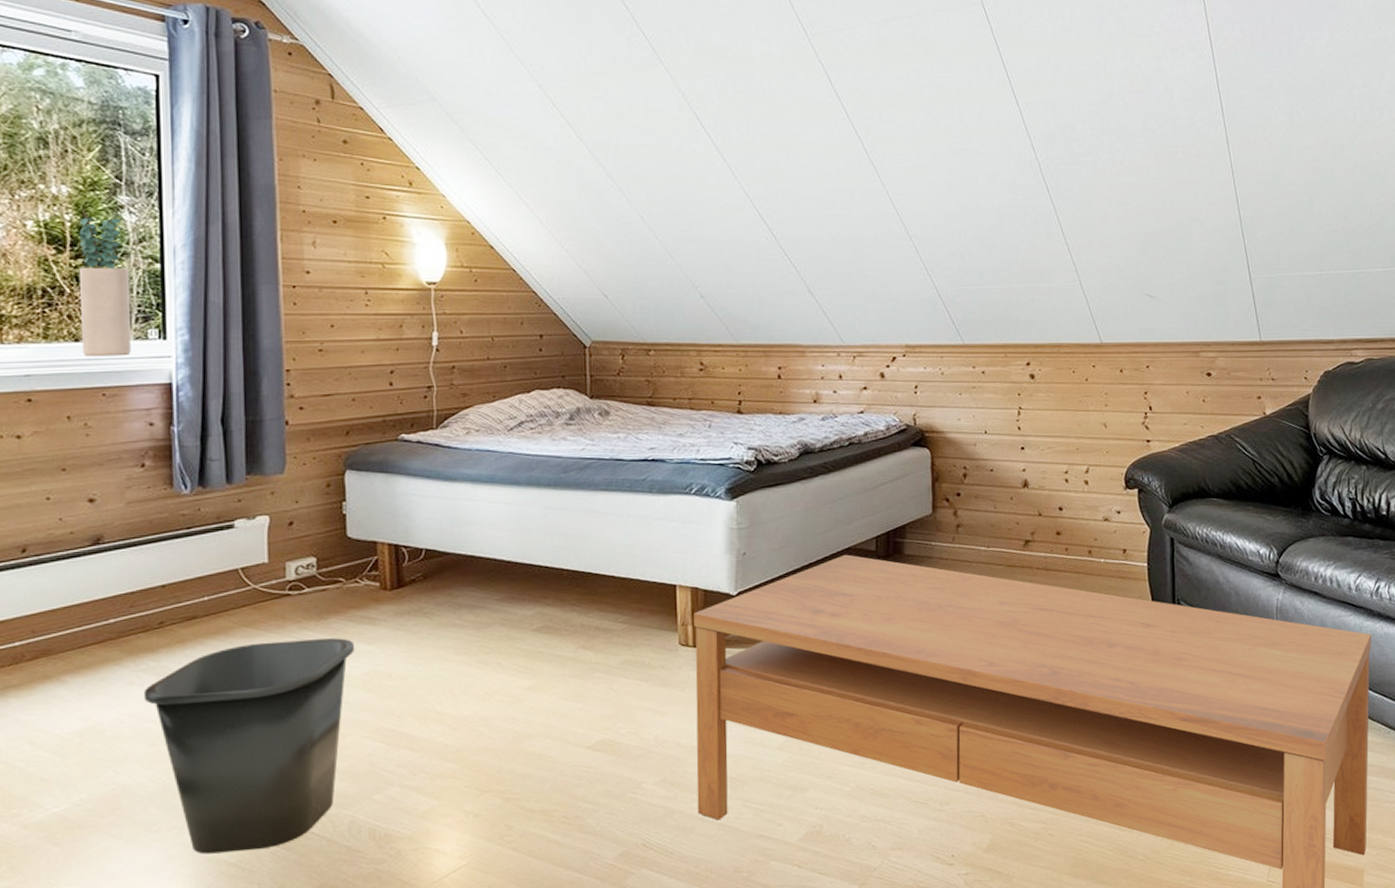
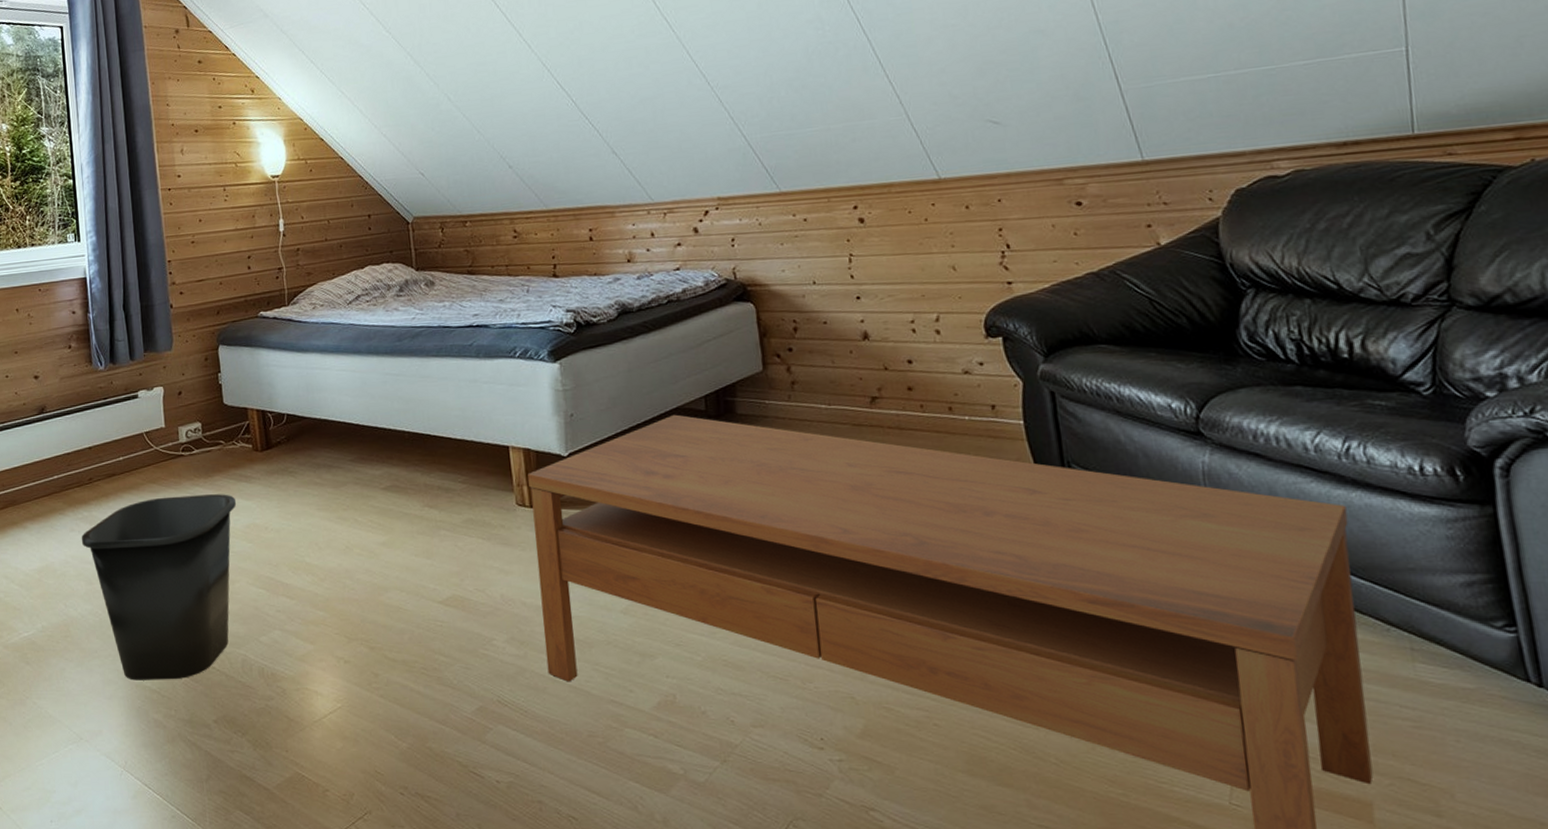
vase: present [78,206,131,357] -> none [16,136,56,260]

